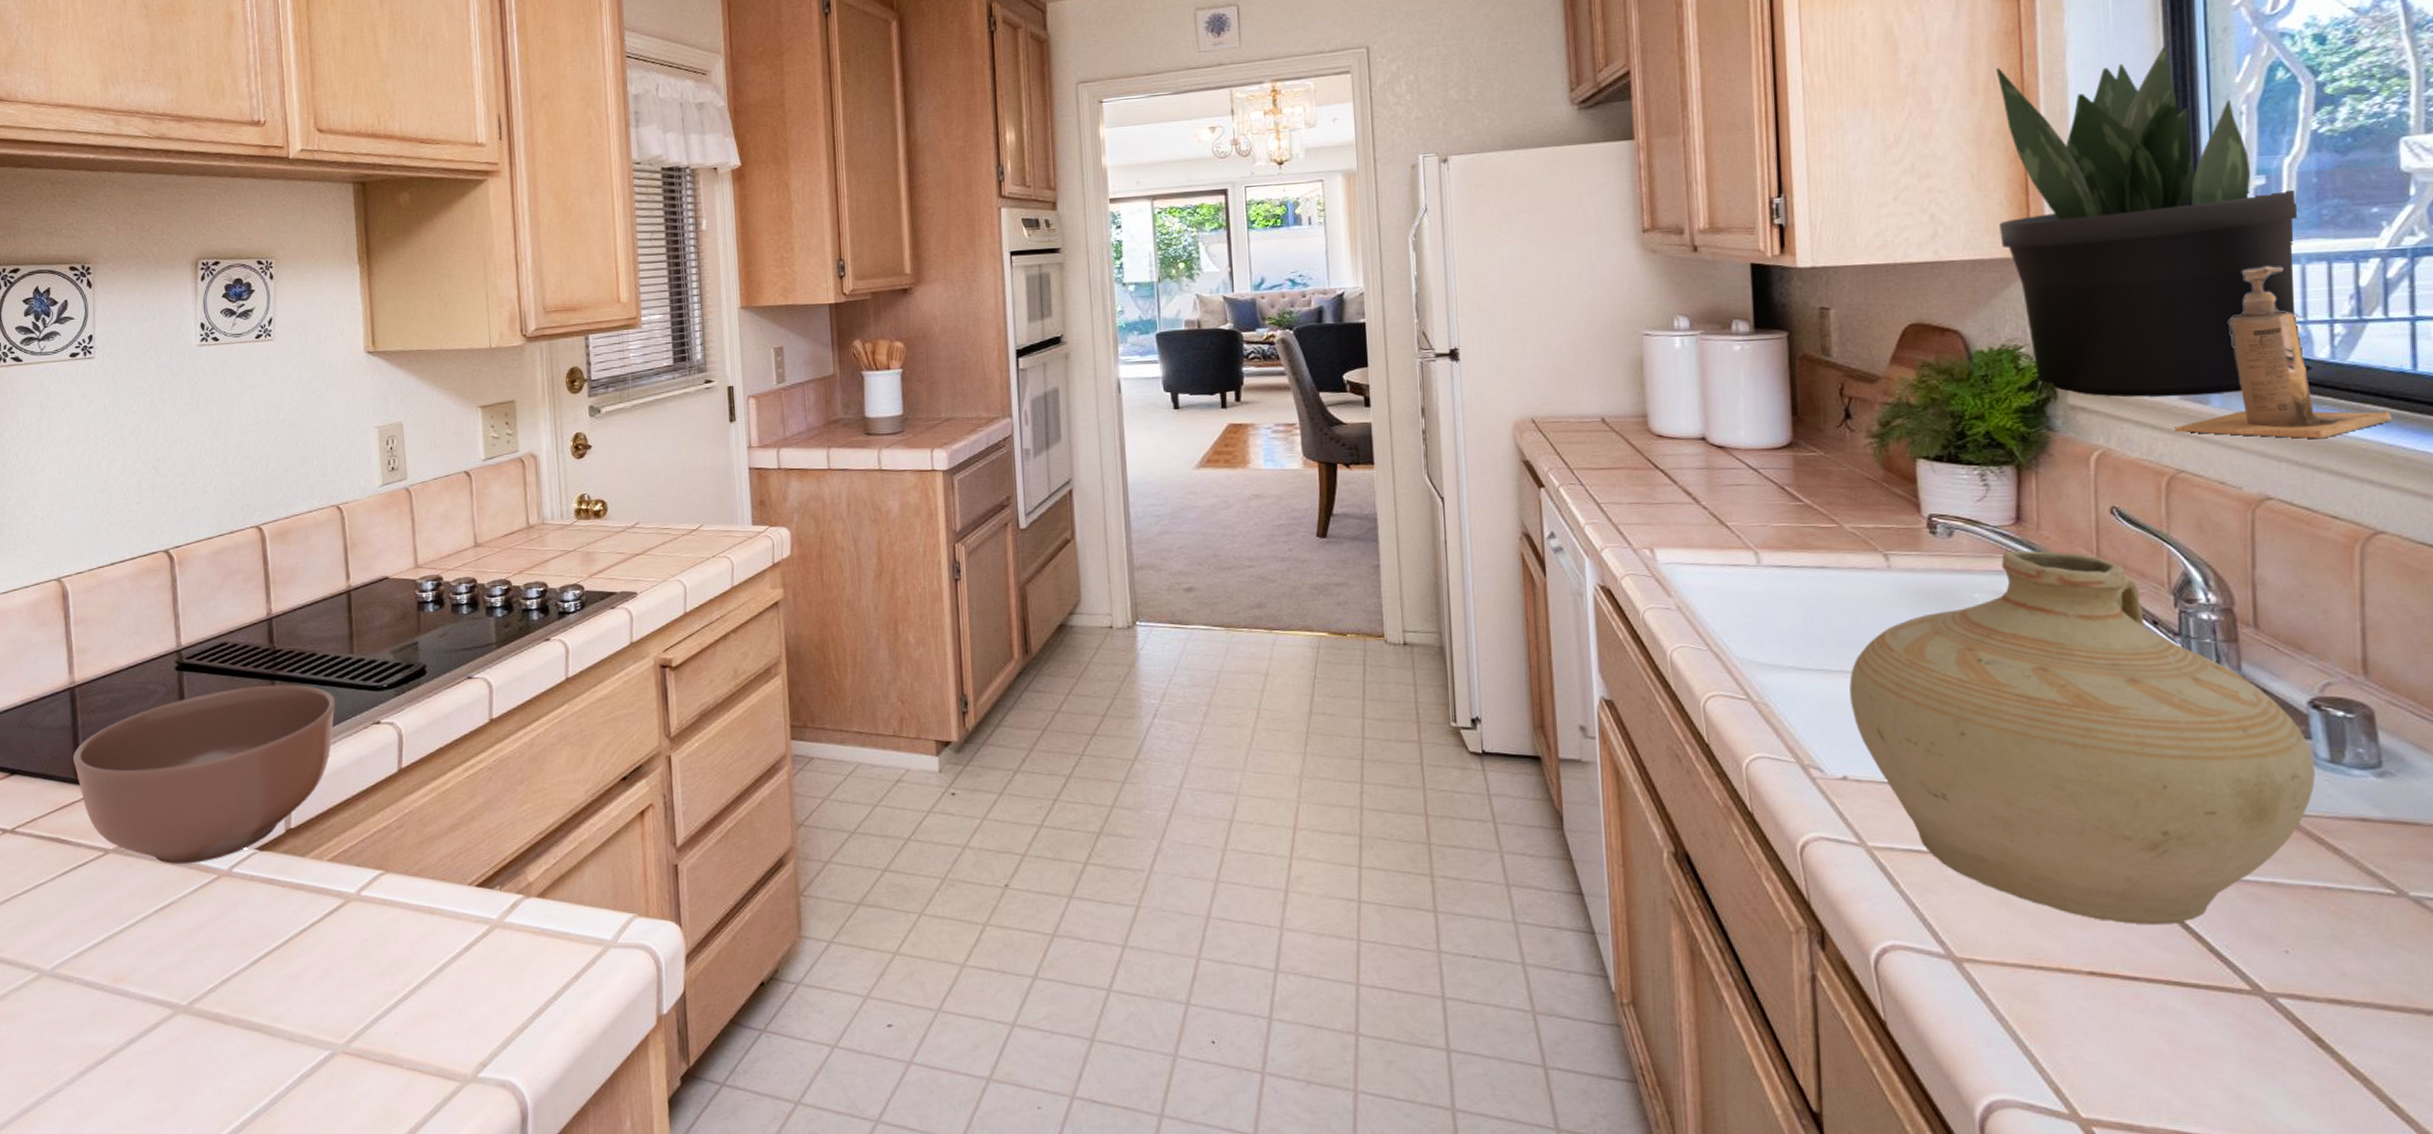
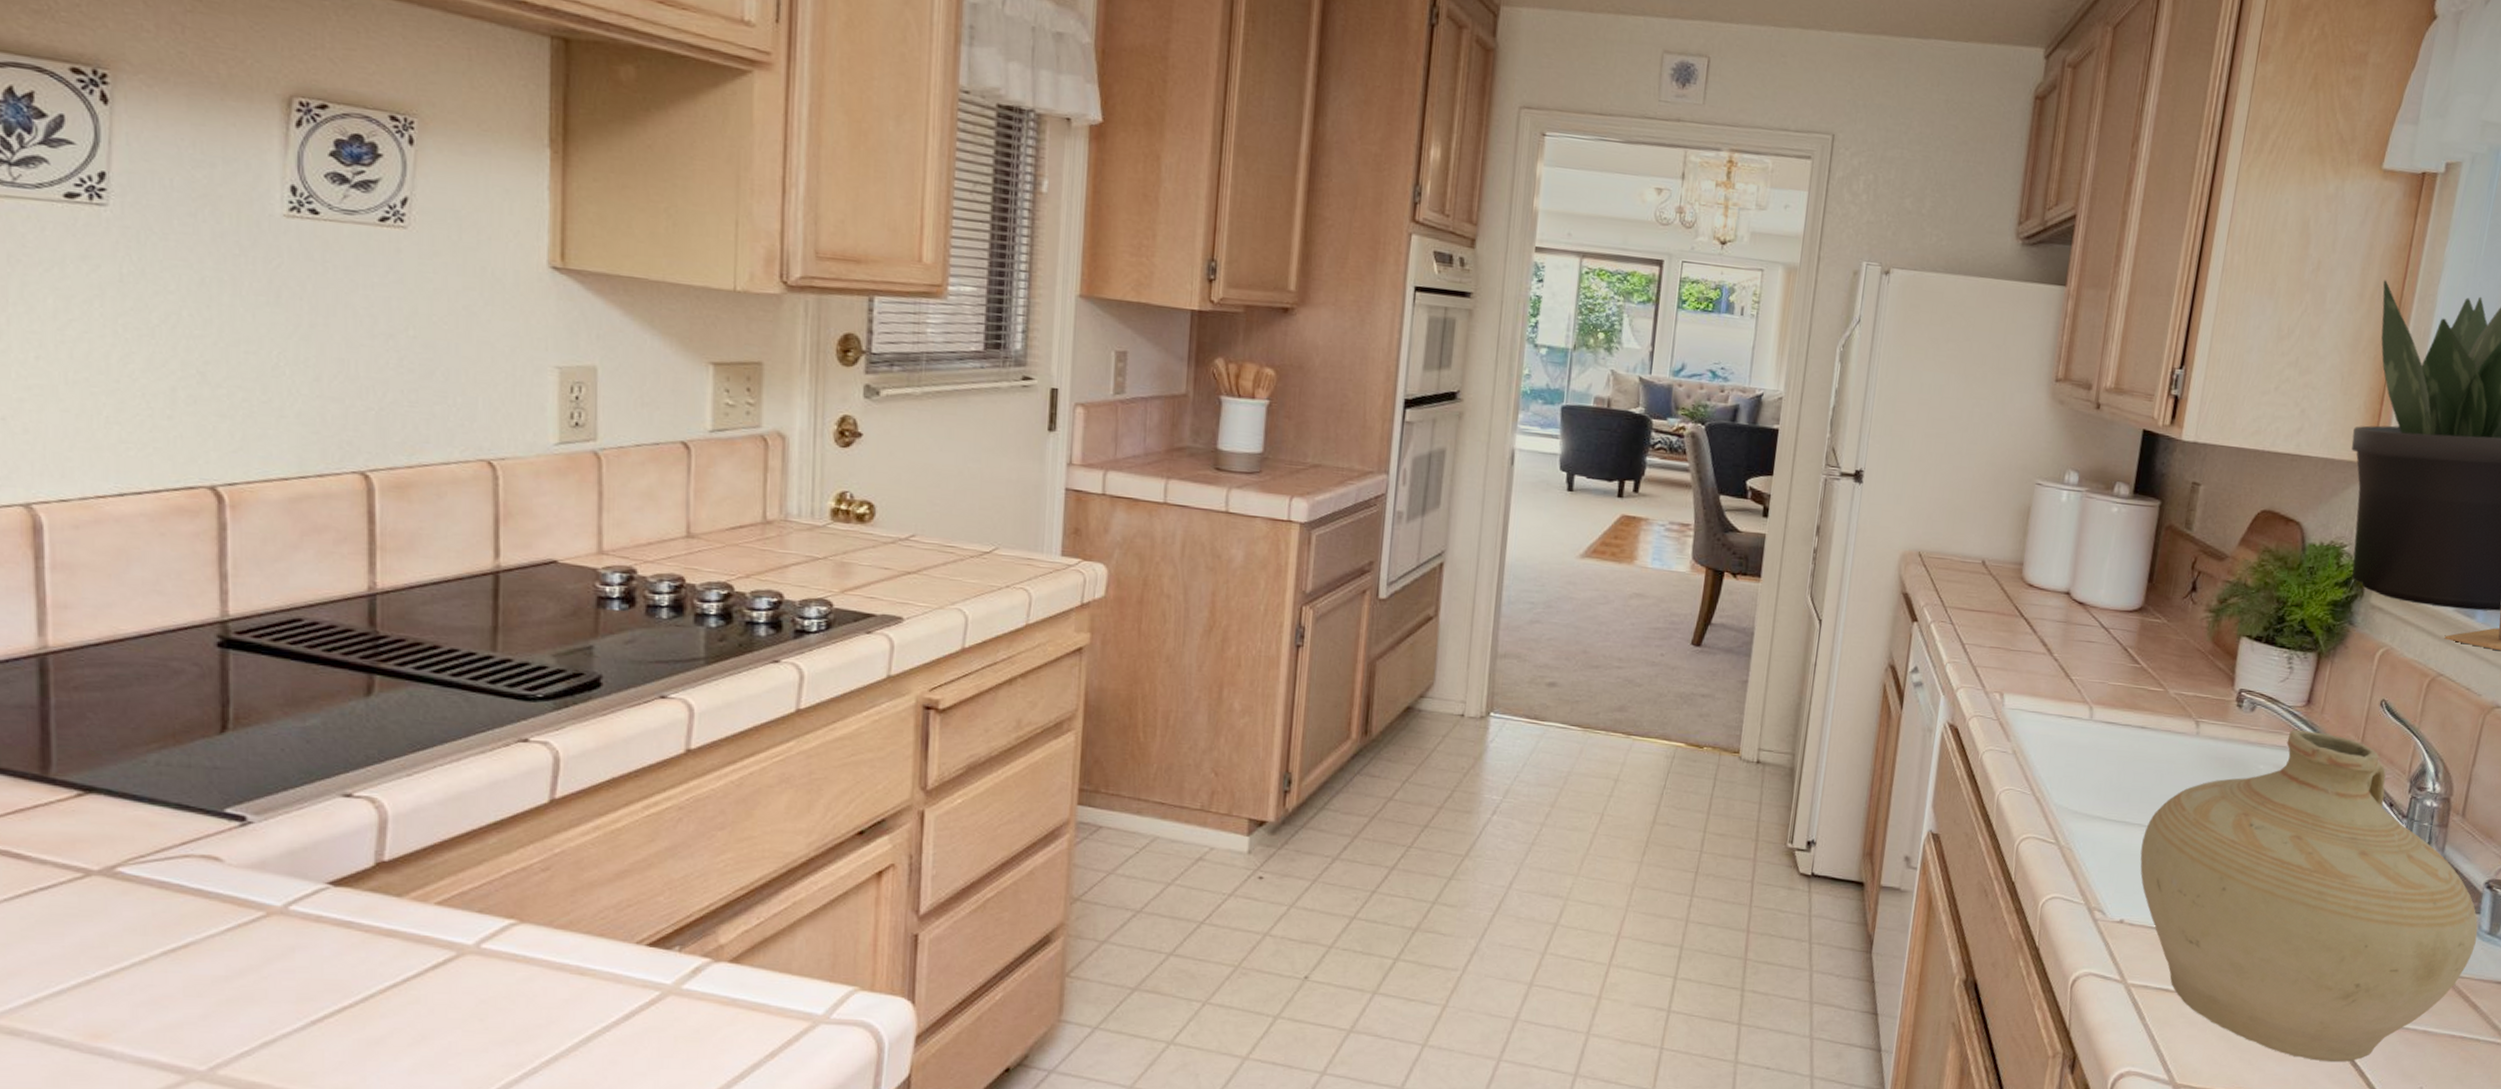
bowl: present [73,684,336,864] -> none [38,679,465,896]

